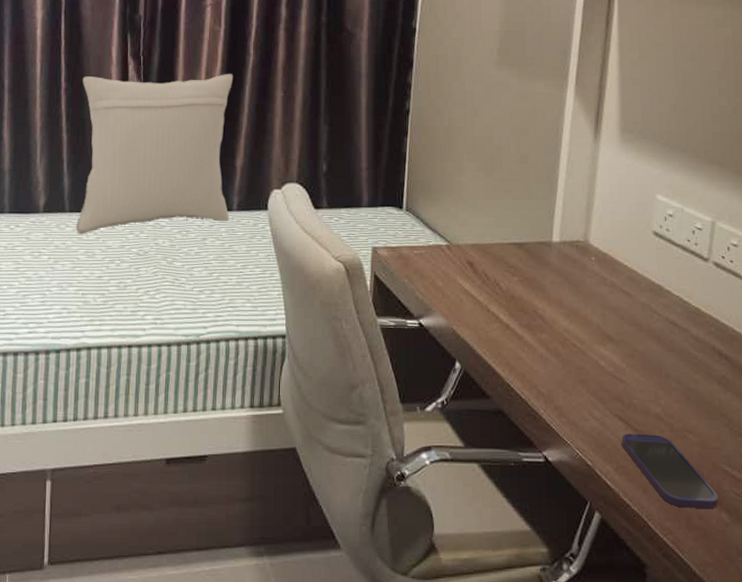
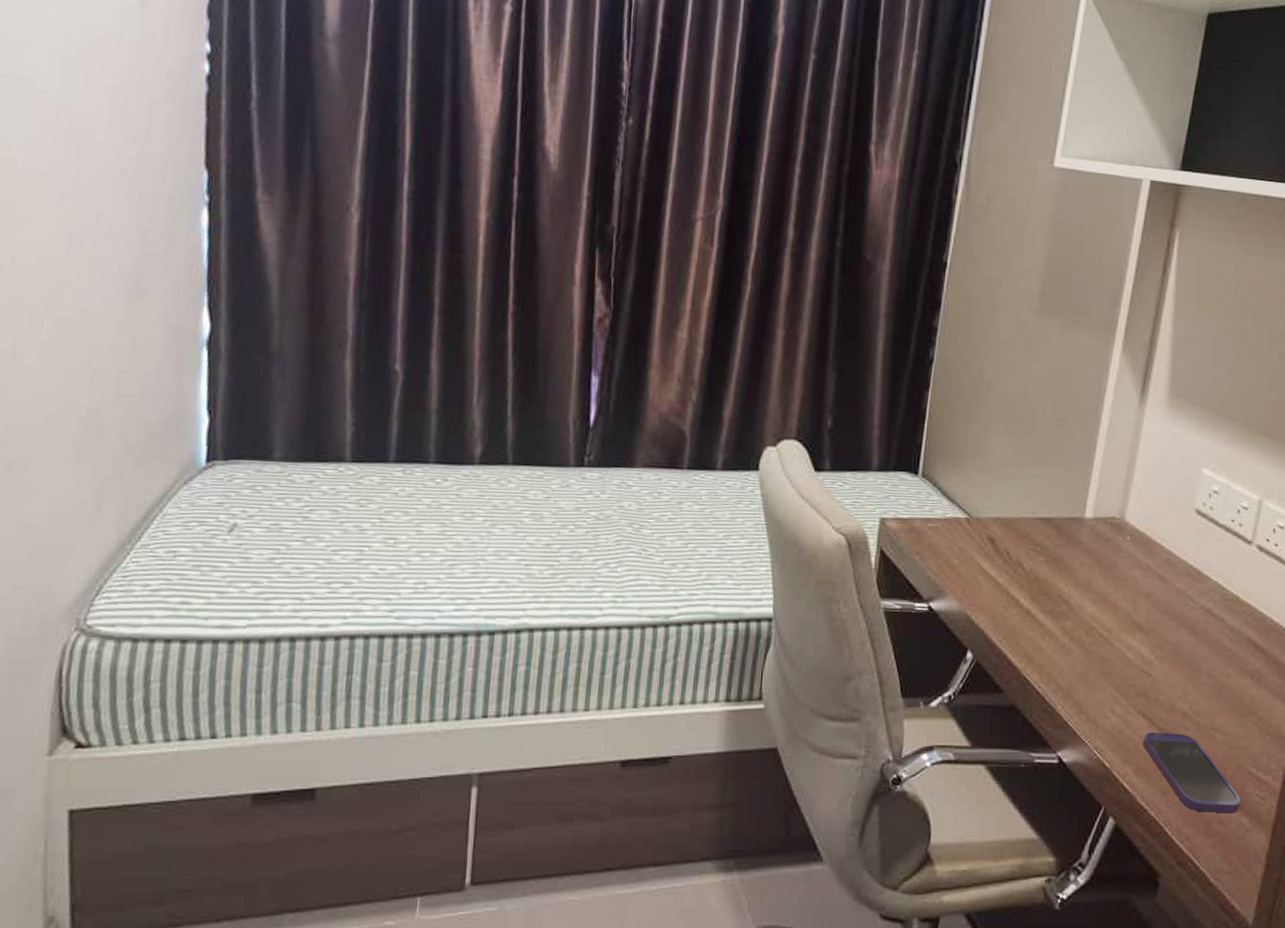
pillow: present [75,73,234,234] -> none [519,298,726,492]

